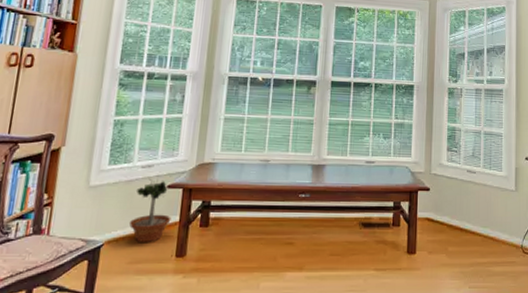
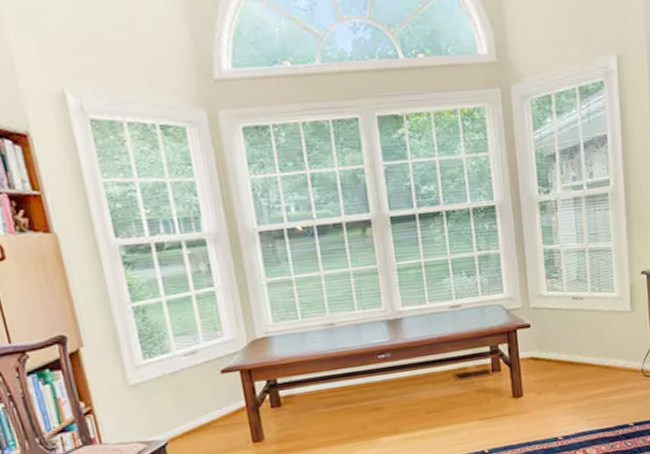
potted tree: present [129,174,171,242] -> none [185,360,237,435]

